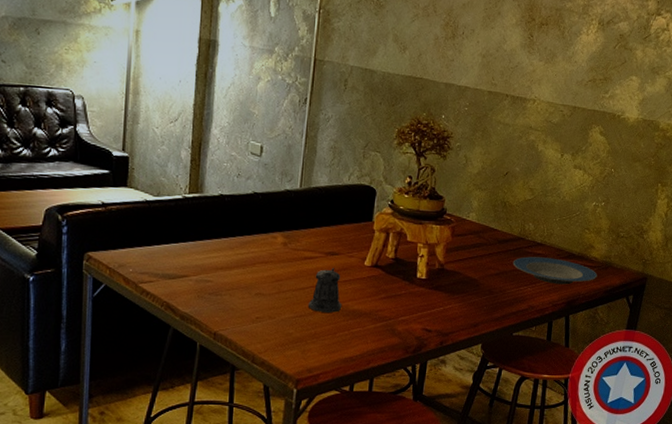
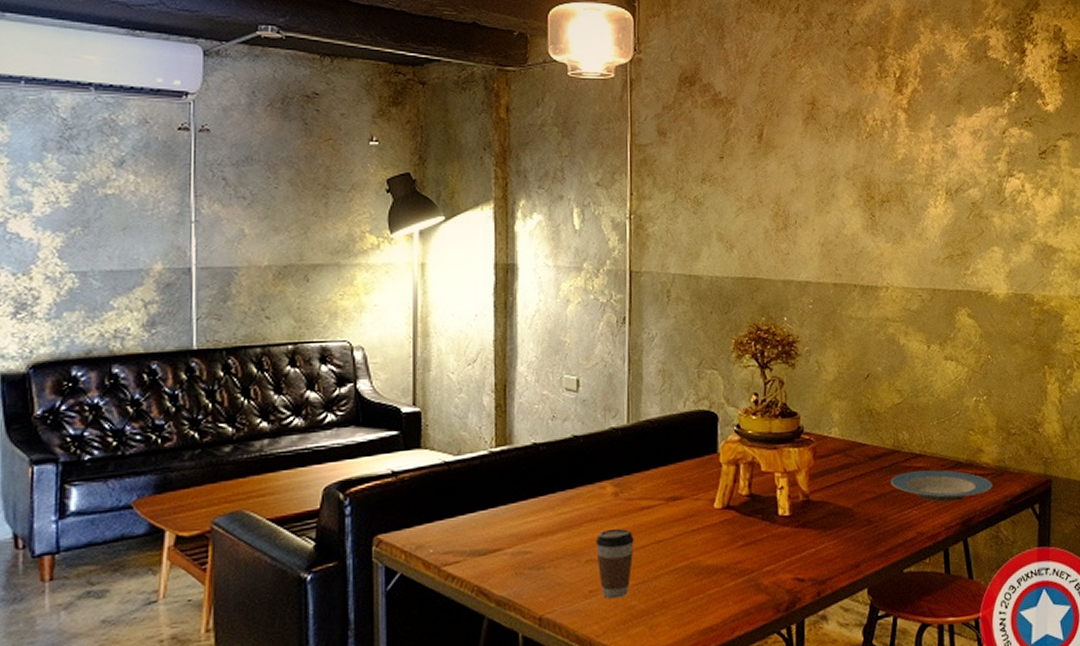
coffee cup: none [264,271,297,326] -> present [596,528,634,599]
pepper shaker: present [308,267,342,314] -> none [651,515,693,575]

